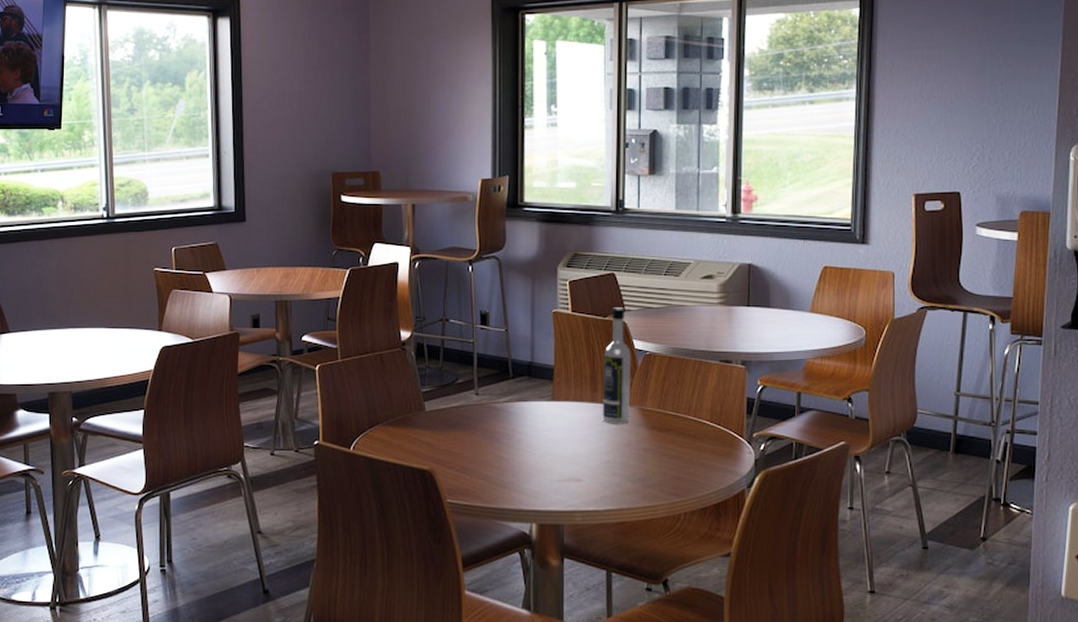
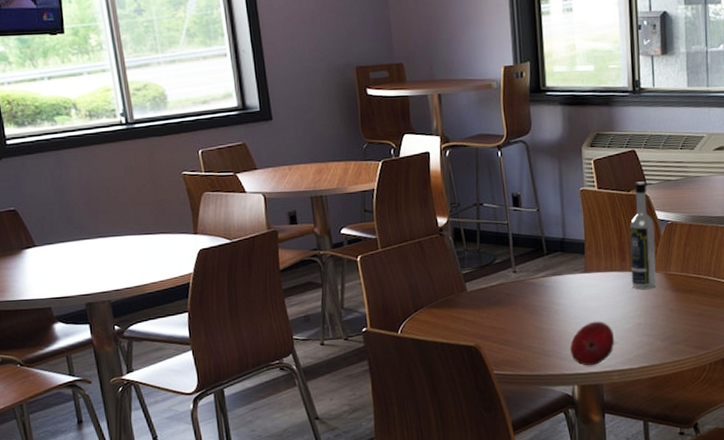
fruit: none [530,454,580,504] -> present [569,321,615,366]

